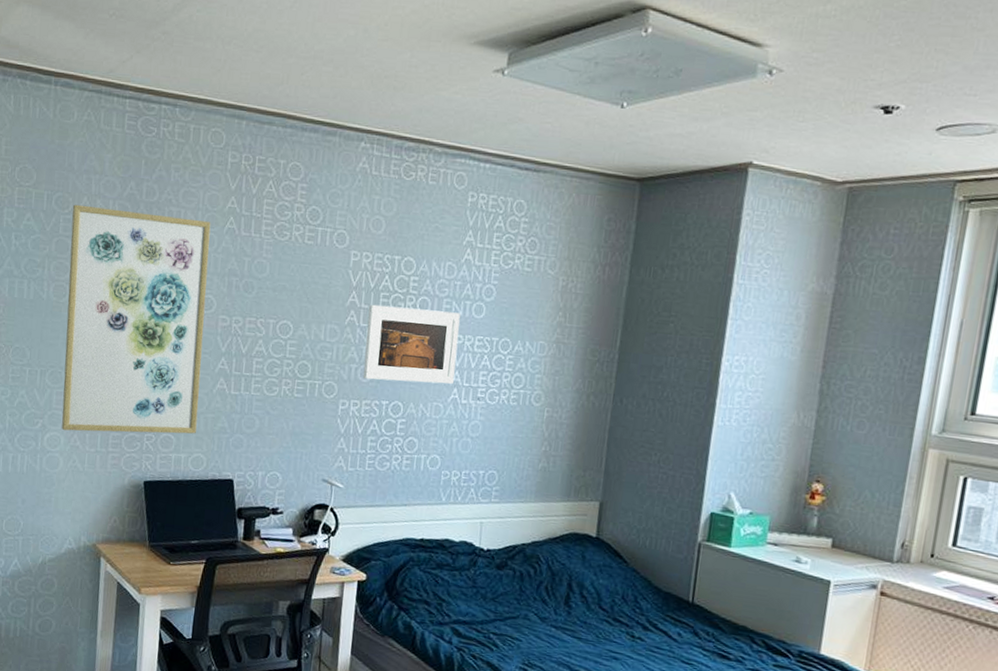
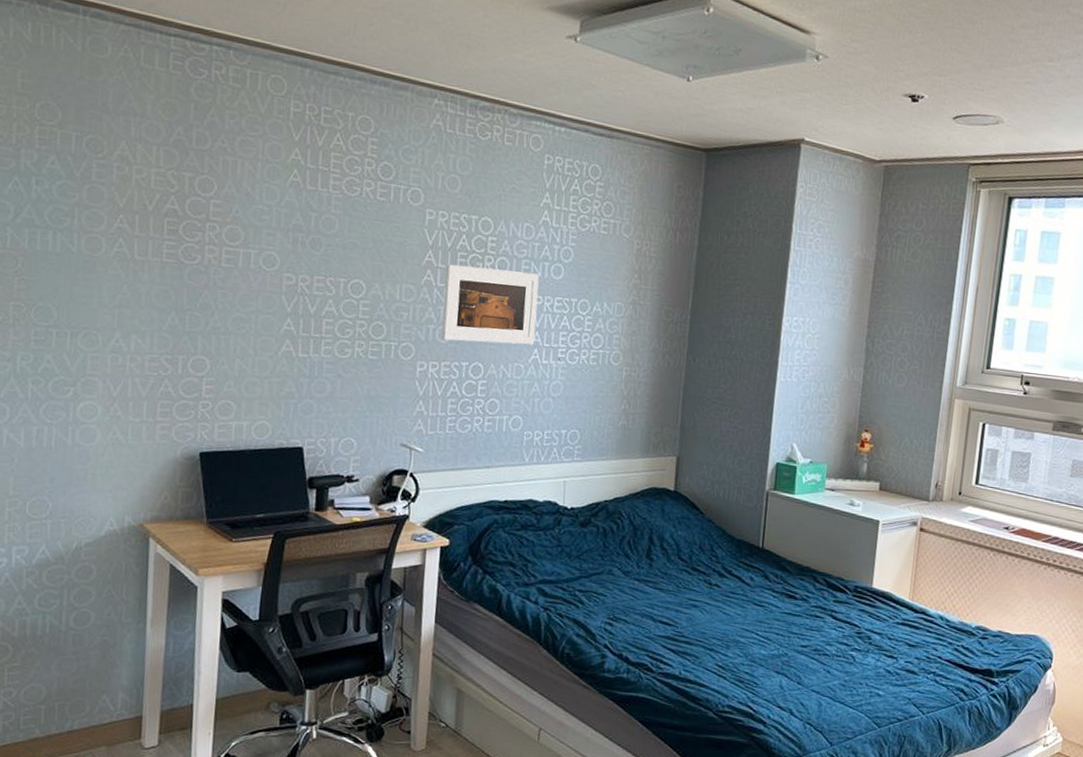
wall art: present [61,204,211,434] -> none [98,148,273,400]

